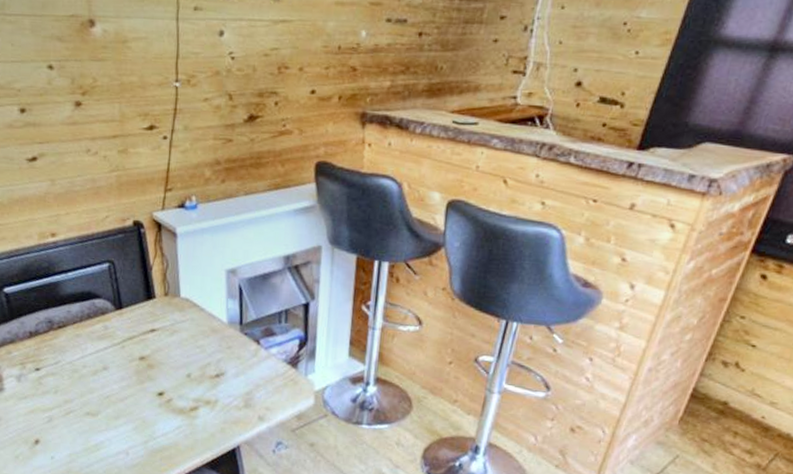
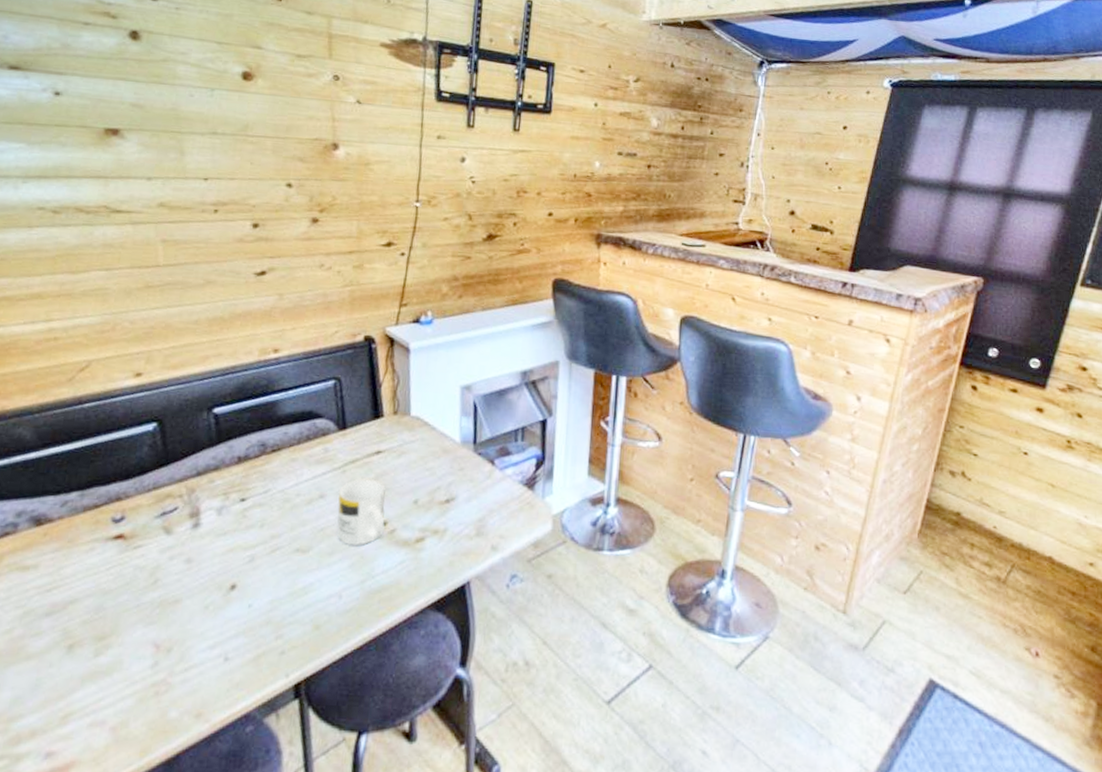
mug: none [119,353,162,412] -> present [337,477,386,545]

